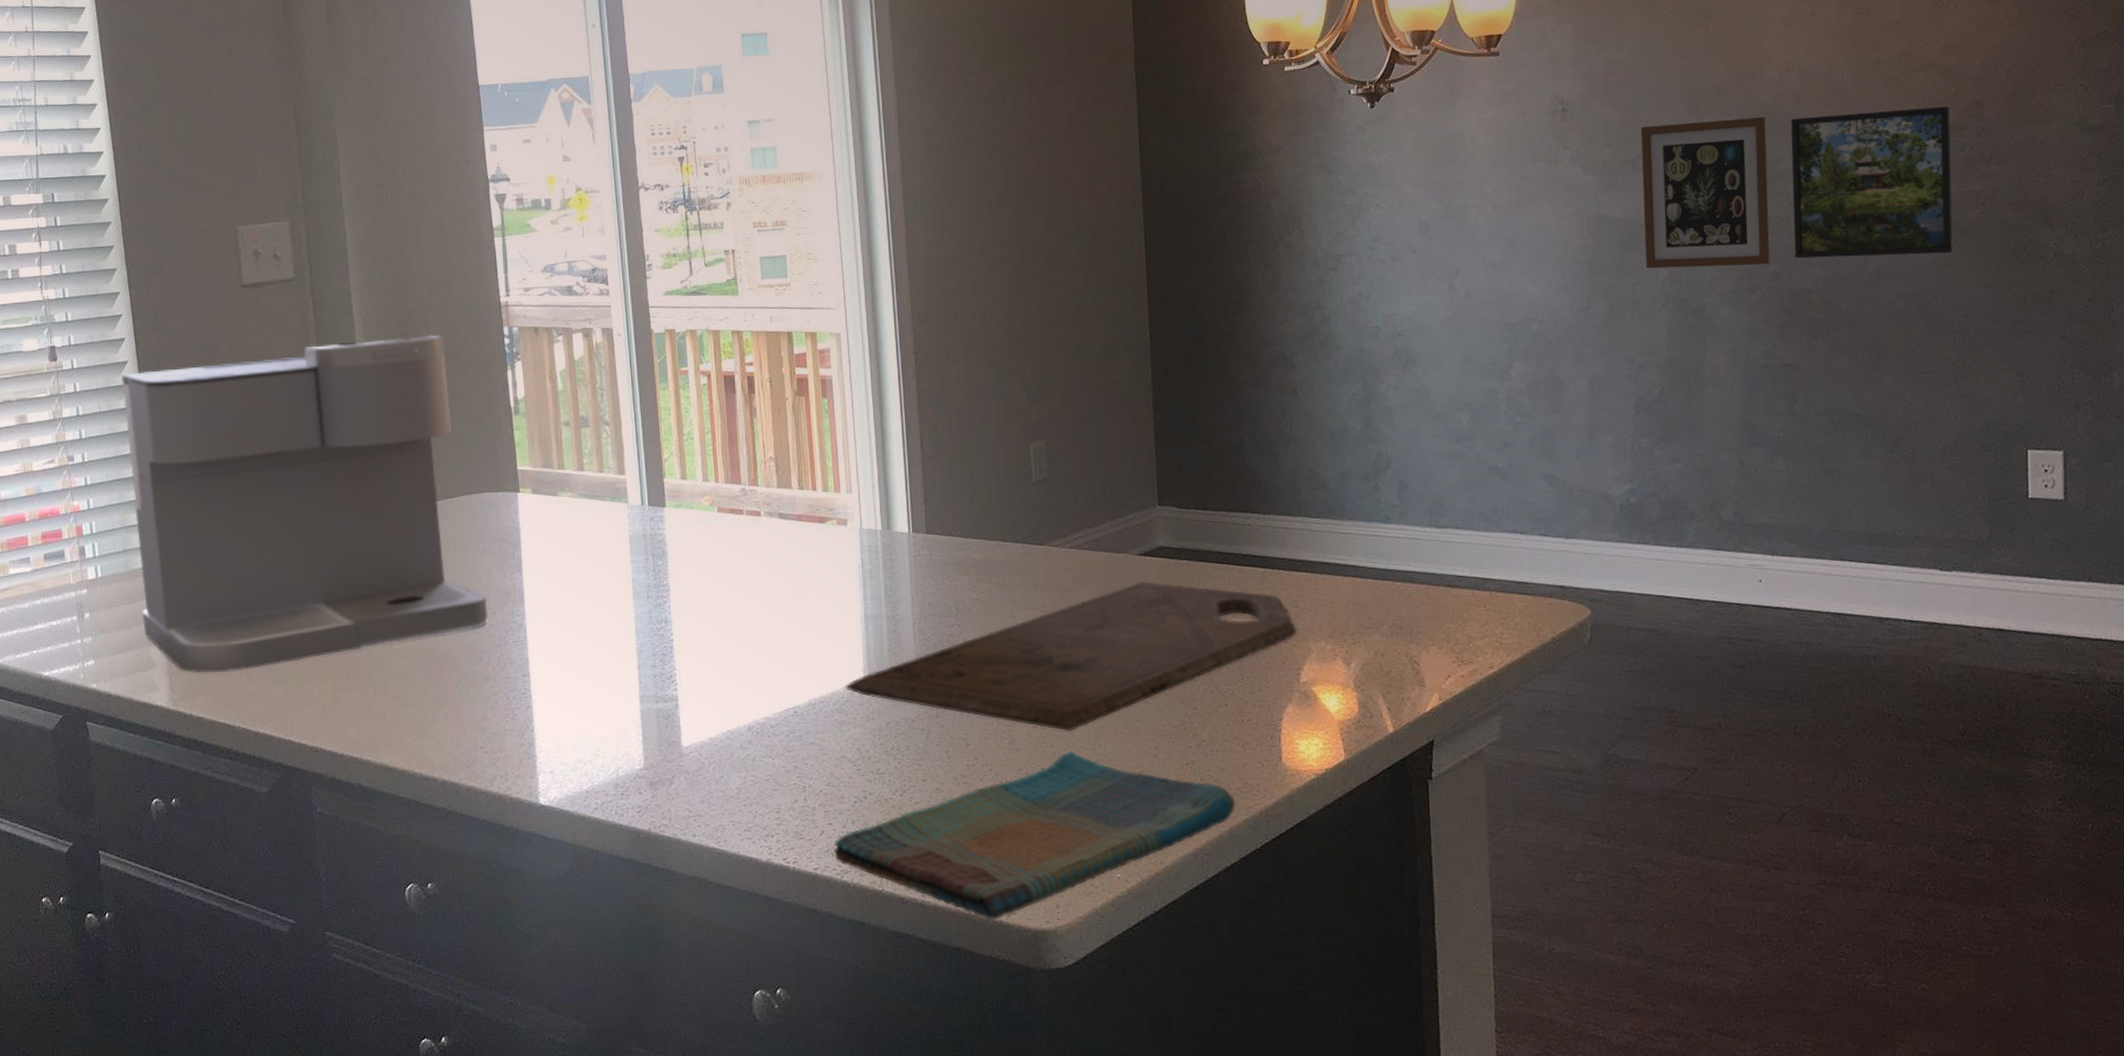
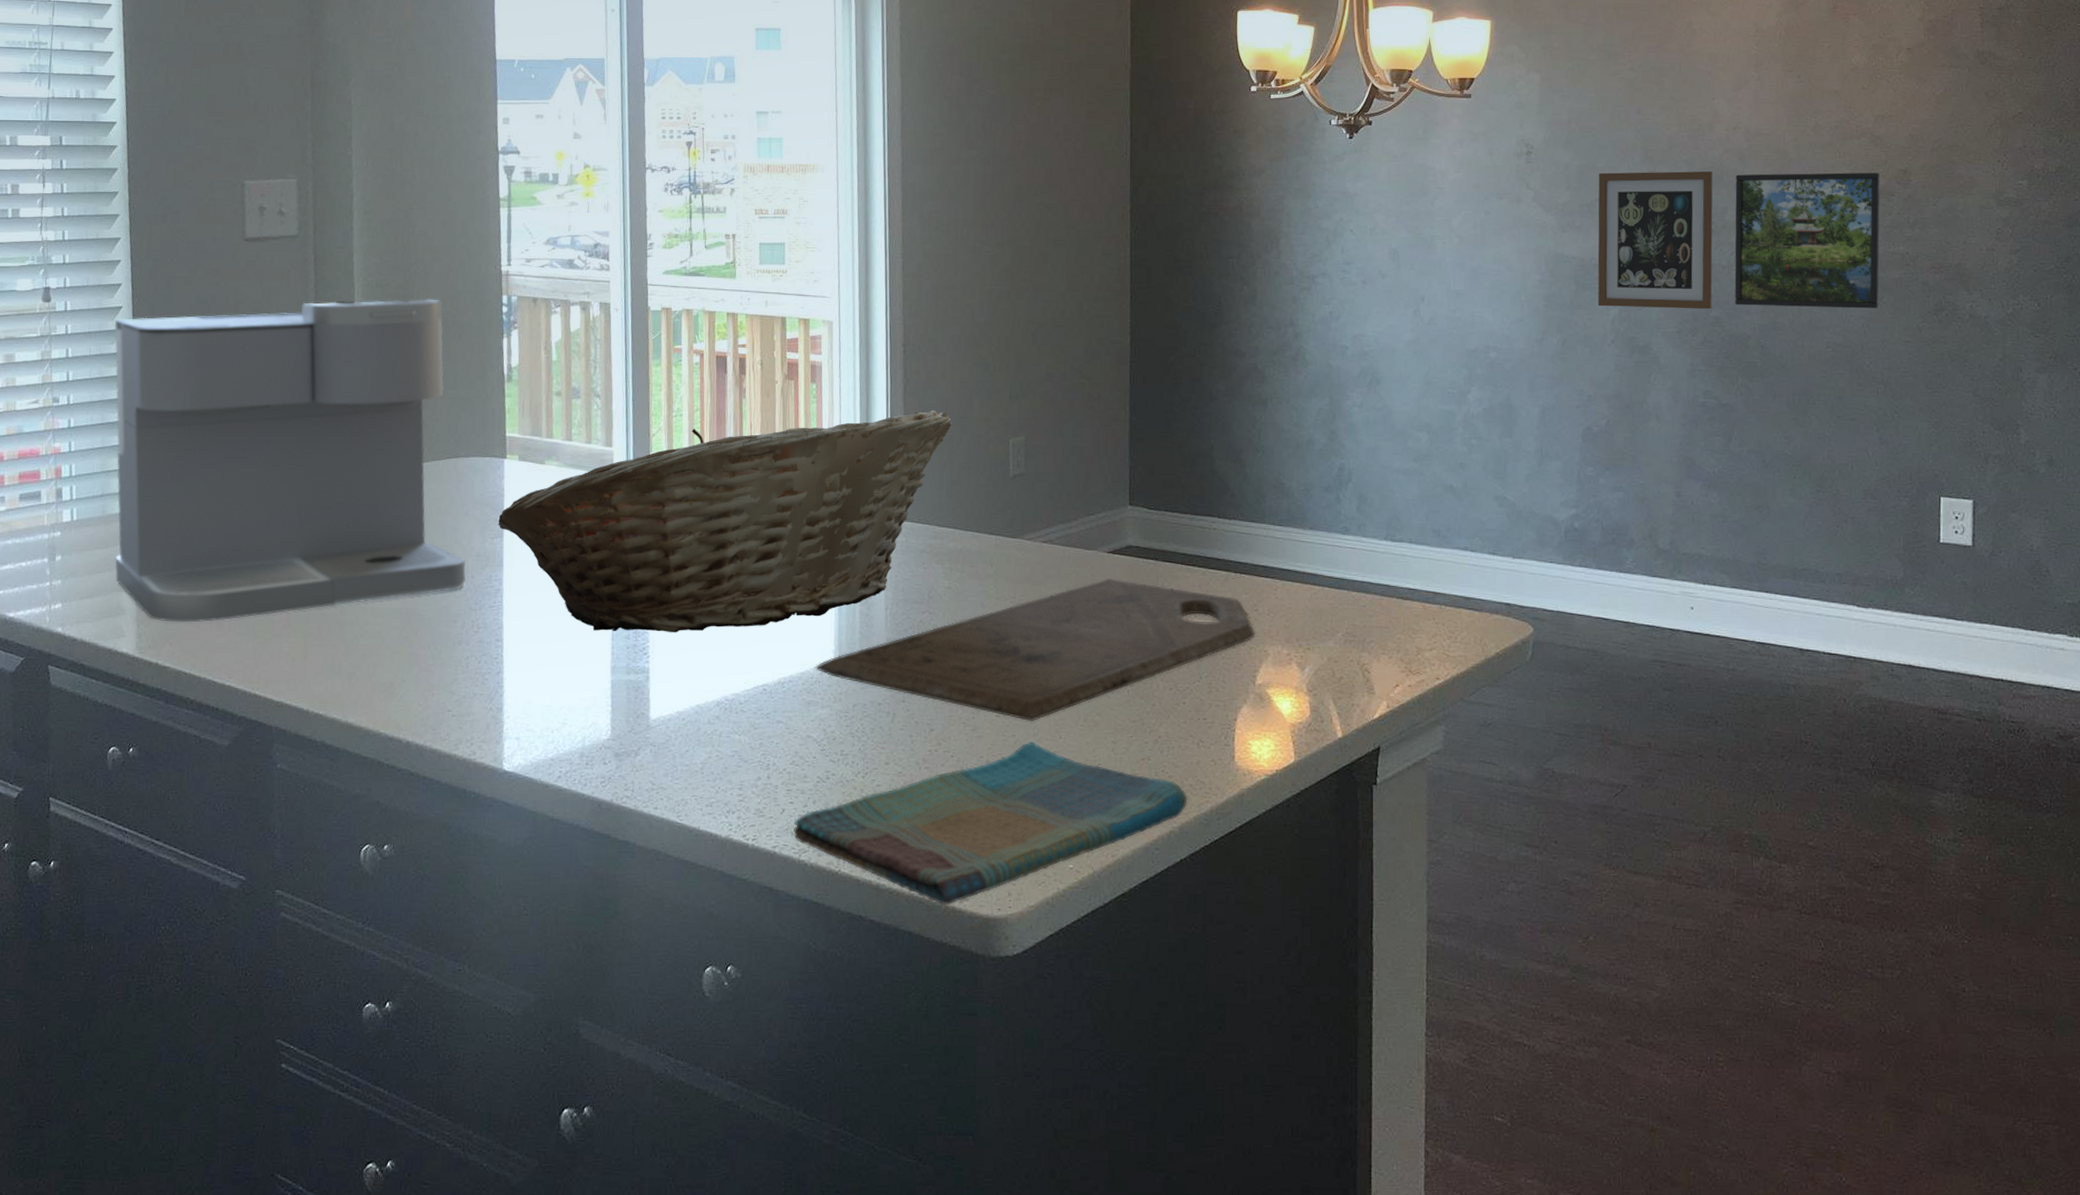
fruit basket: none [516,417,971,661] -> present [498,409,953,632]

